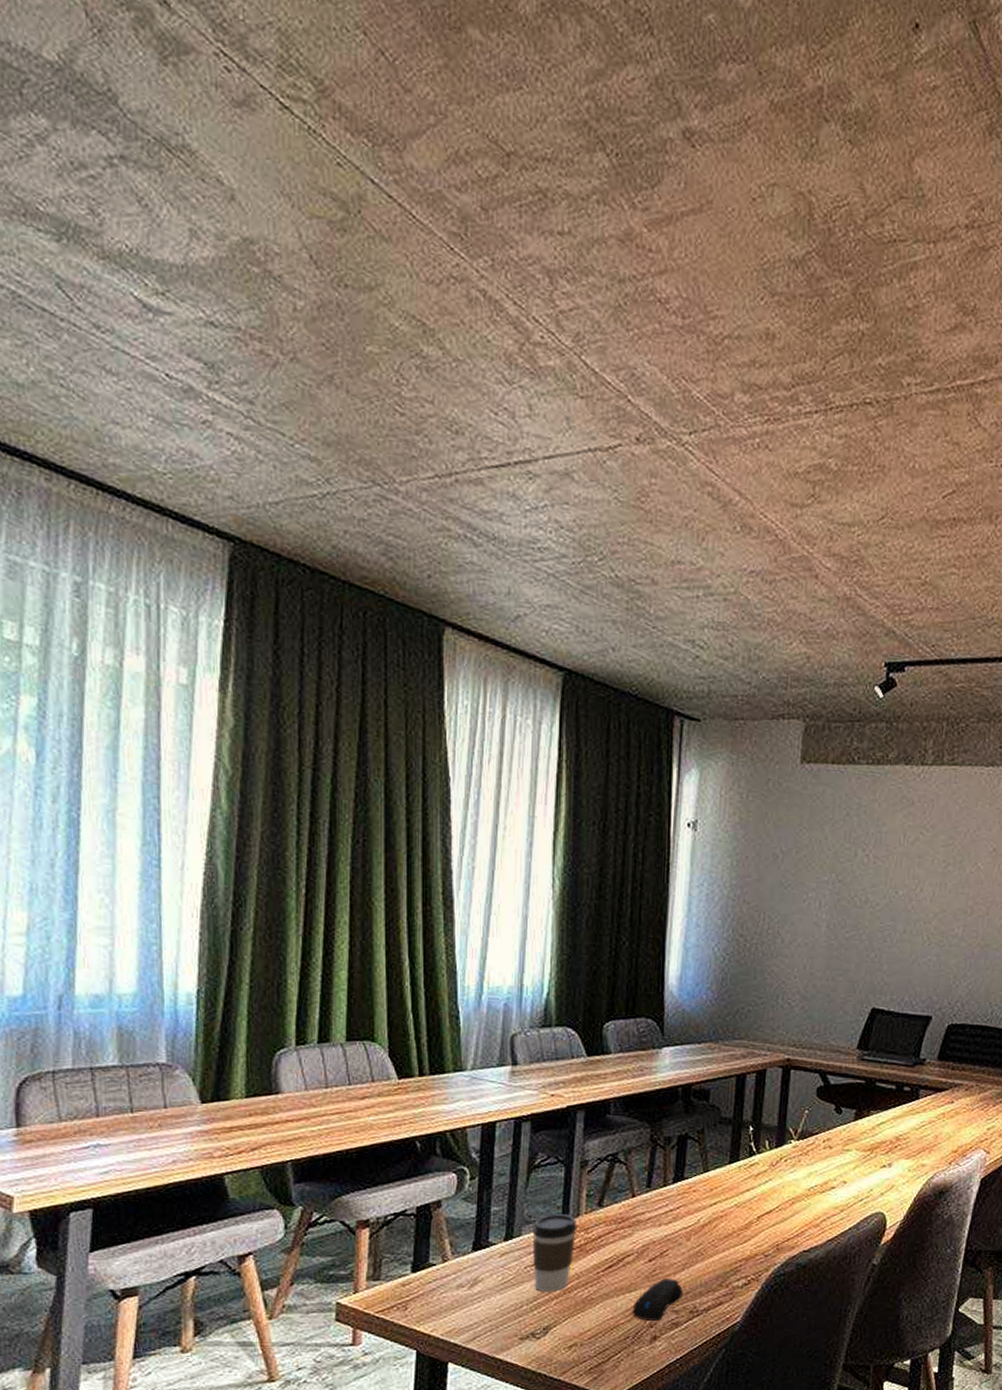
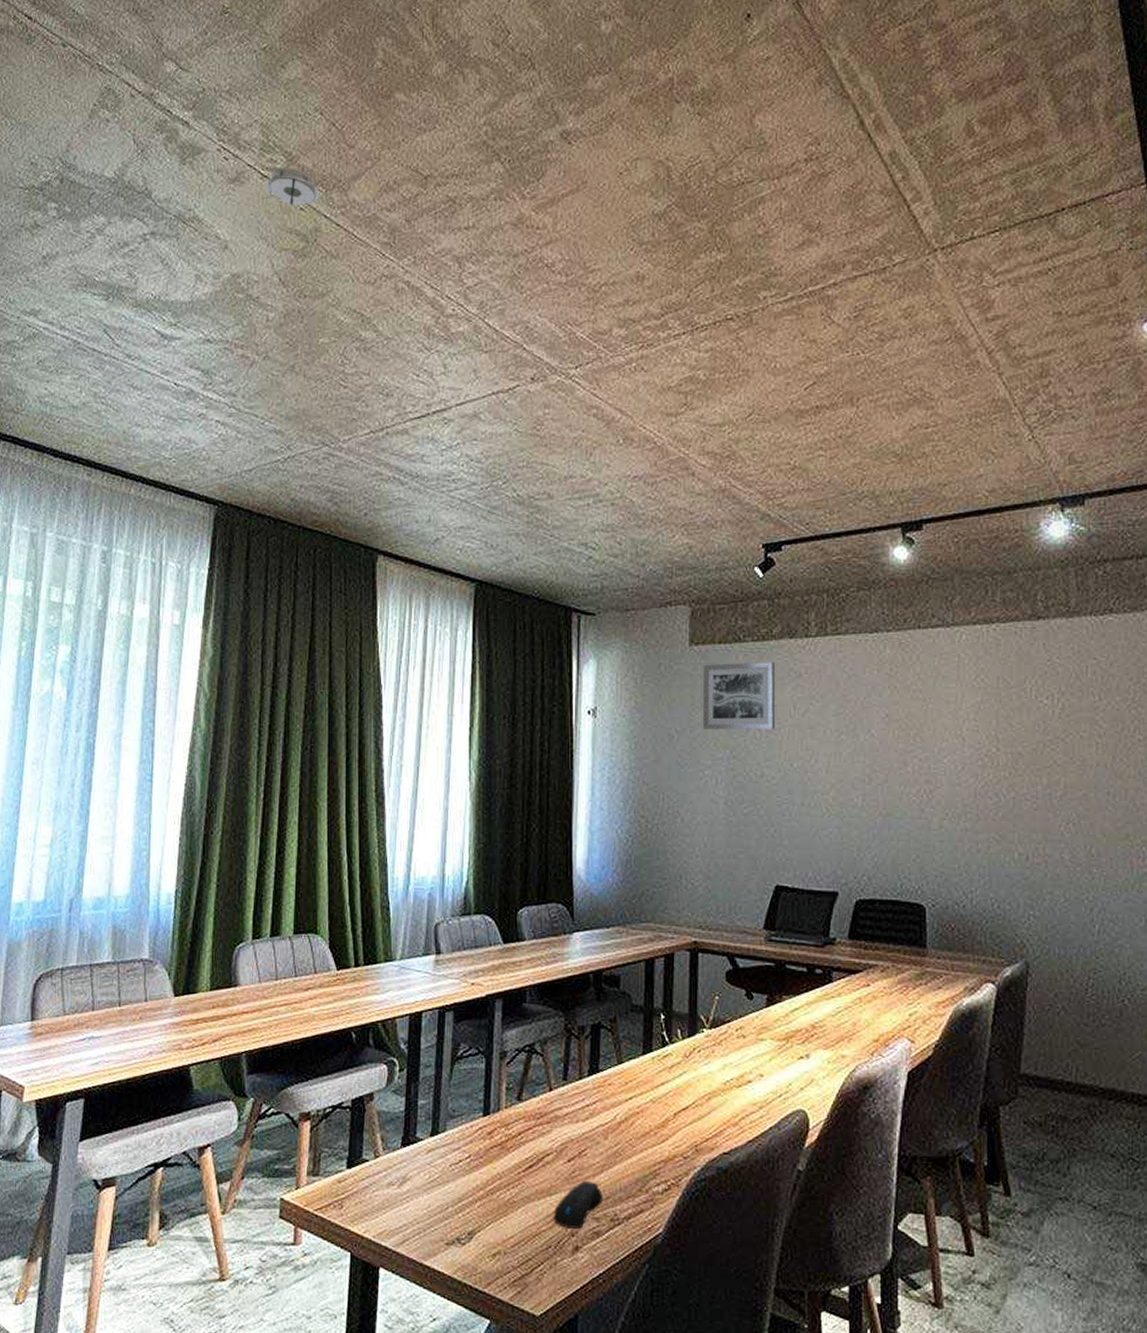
smoke detector: none [281,98,364,160] -> present [261,167,320,205]
coffee cup: present [532,1213,577,1292] -> none [456,1107,498,1193]
wall art: none [810,784,888,857] -> present [703,662,776,730]

